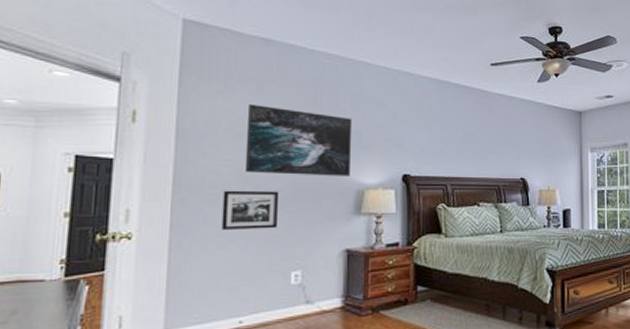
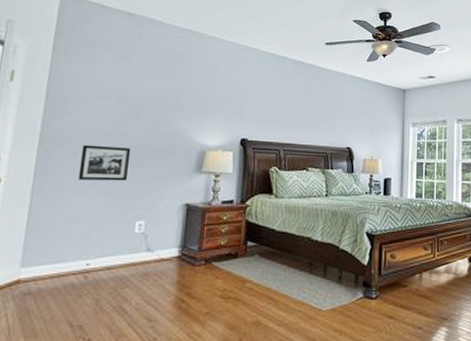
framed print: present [244,104,353,176] -> none [102,70,200,138]

